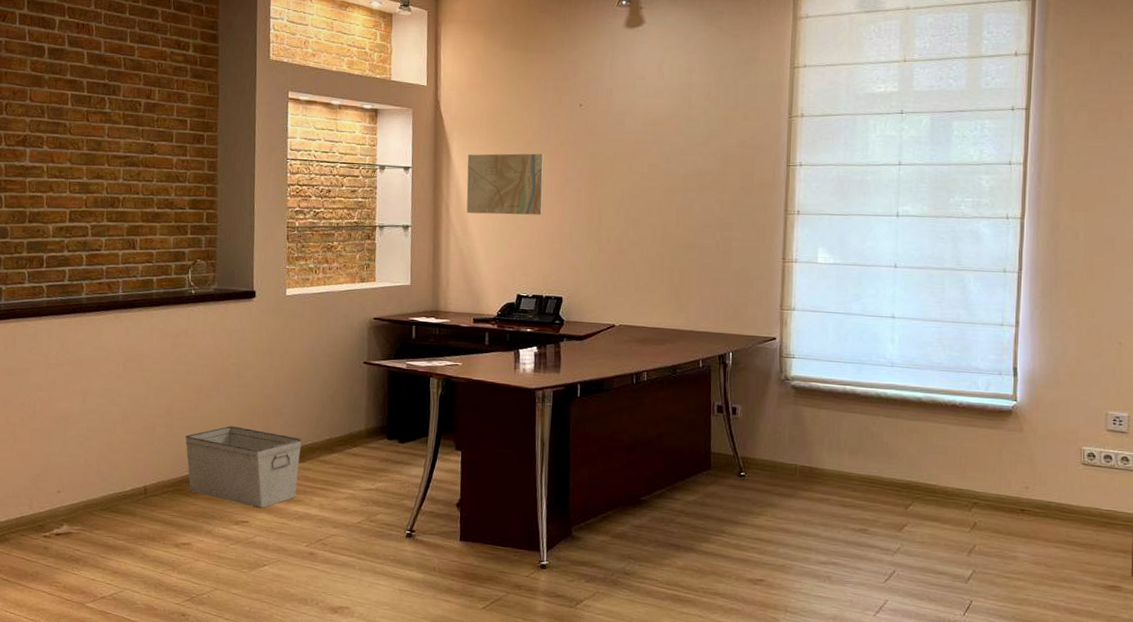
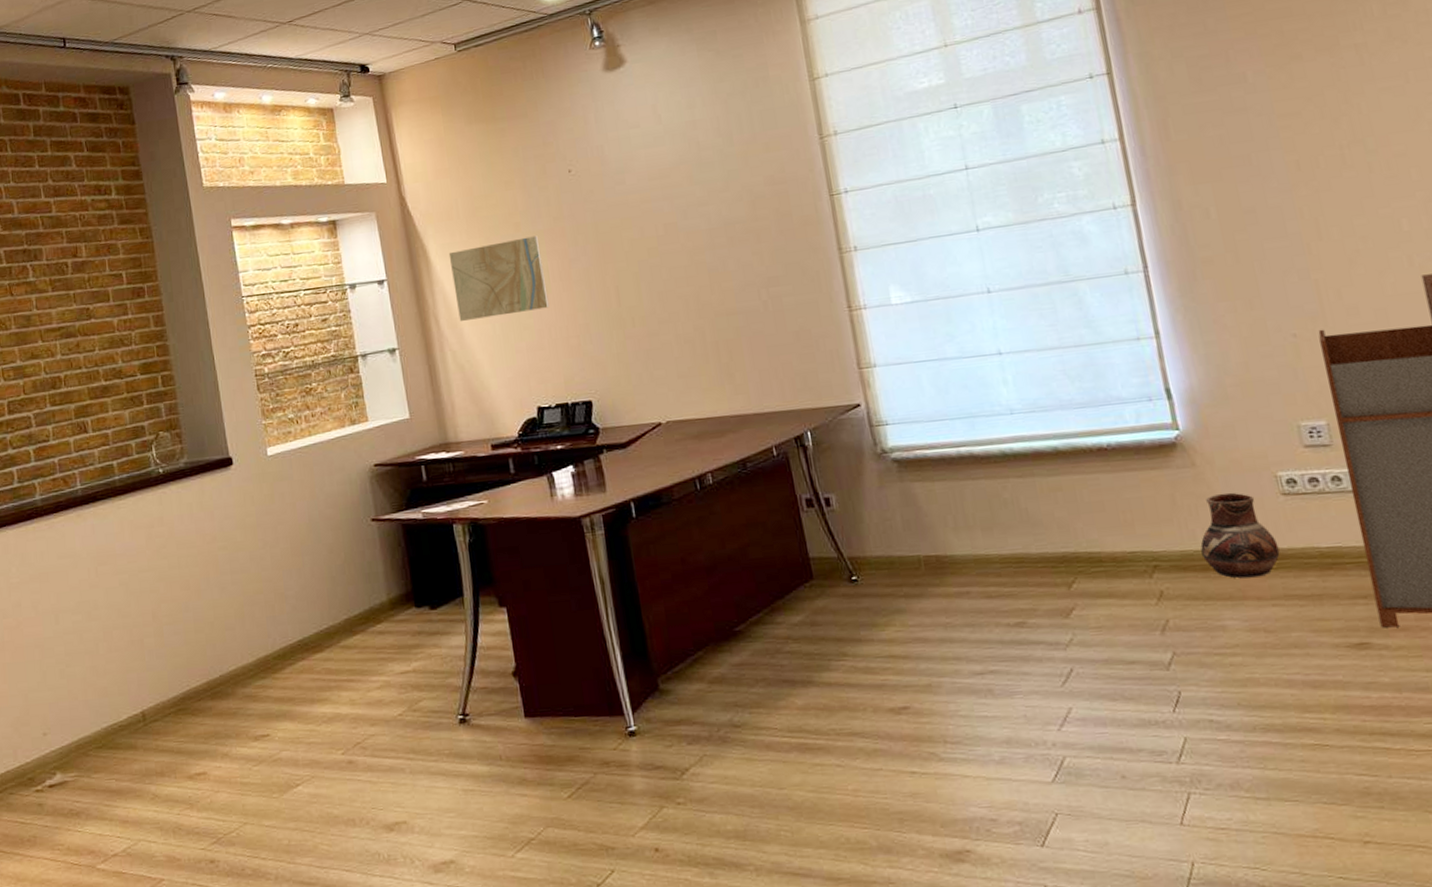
storage bin: present [185,426,302,508] -> none [179,621,320,716]
ceramic pot: none [1012,455,1070,524] -> present [1200,492,1280,579]

